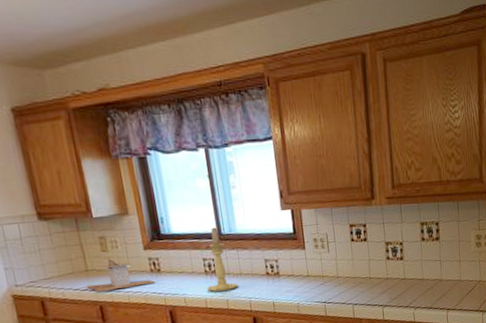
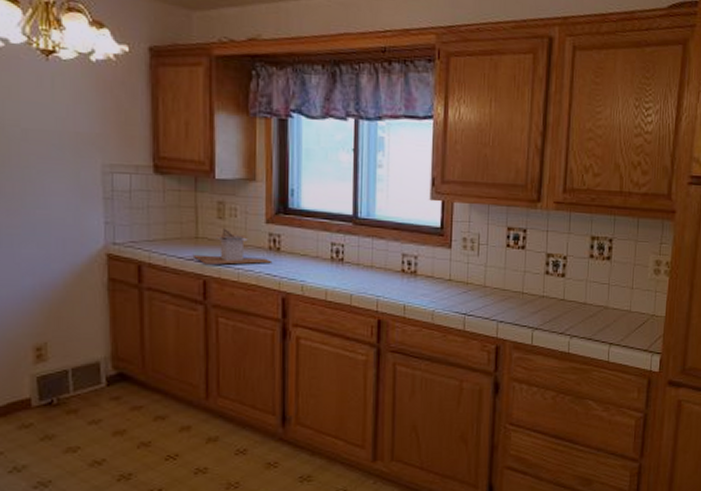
candle holder: present [207,227,238,292] -> none [330,208,366,283]

